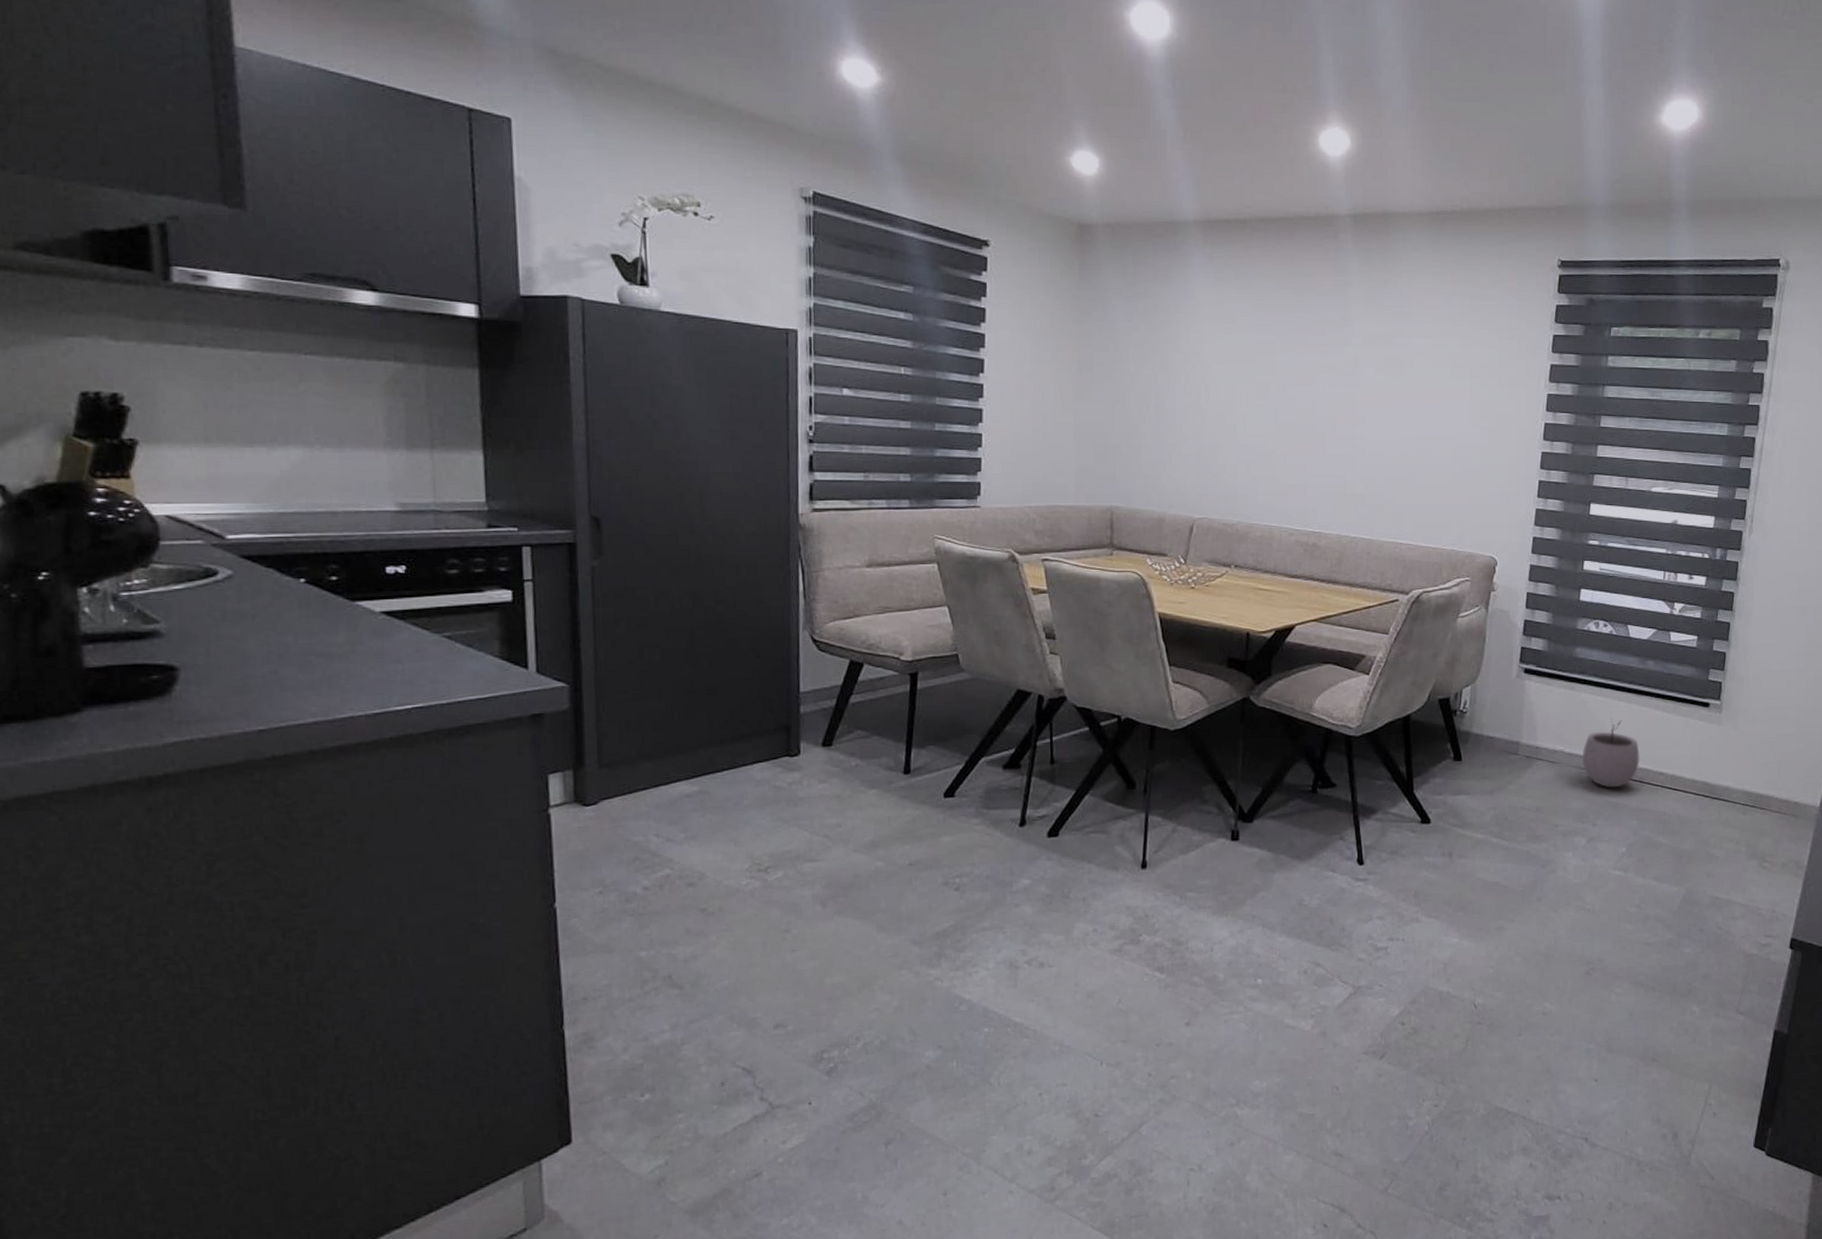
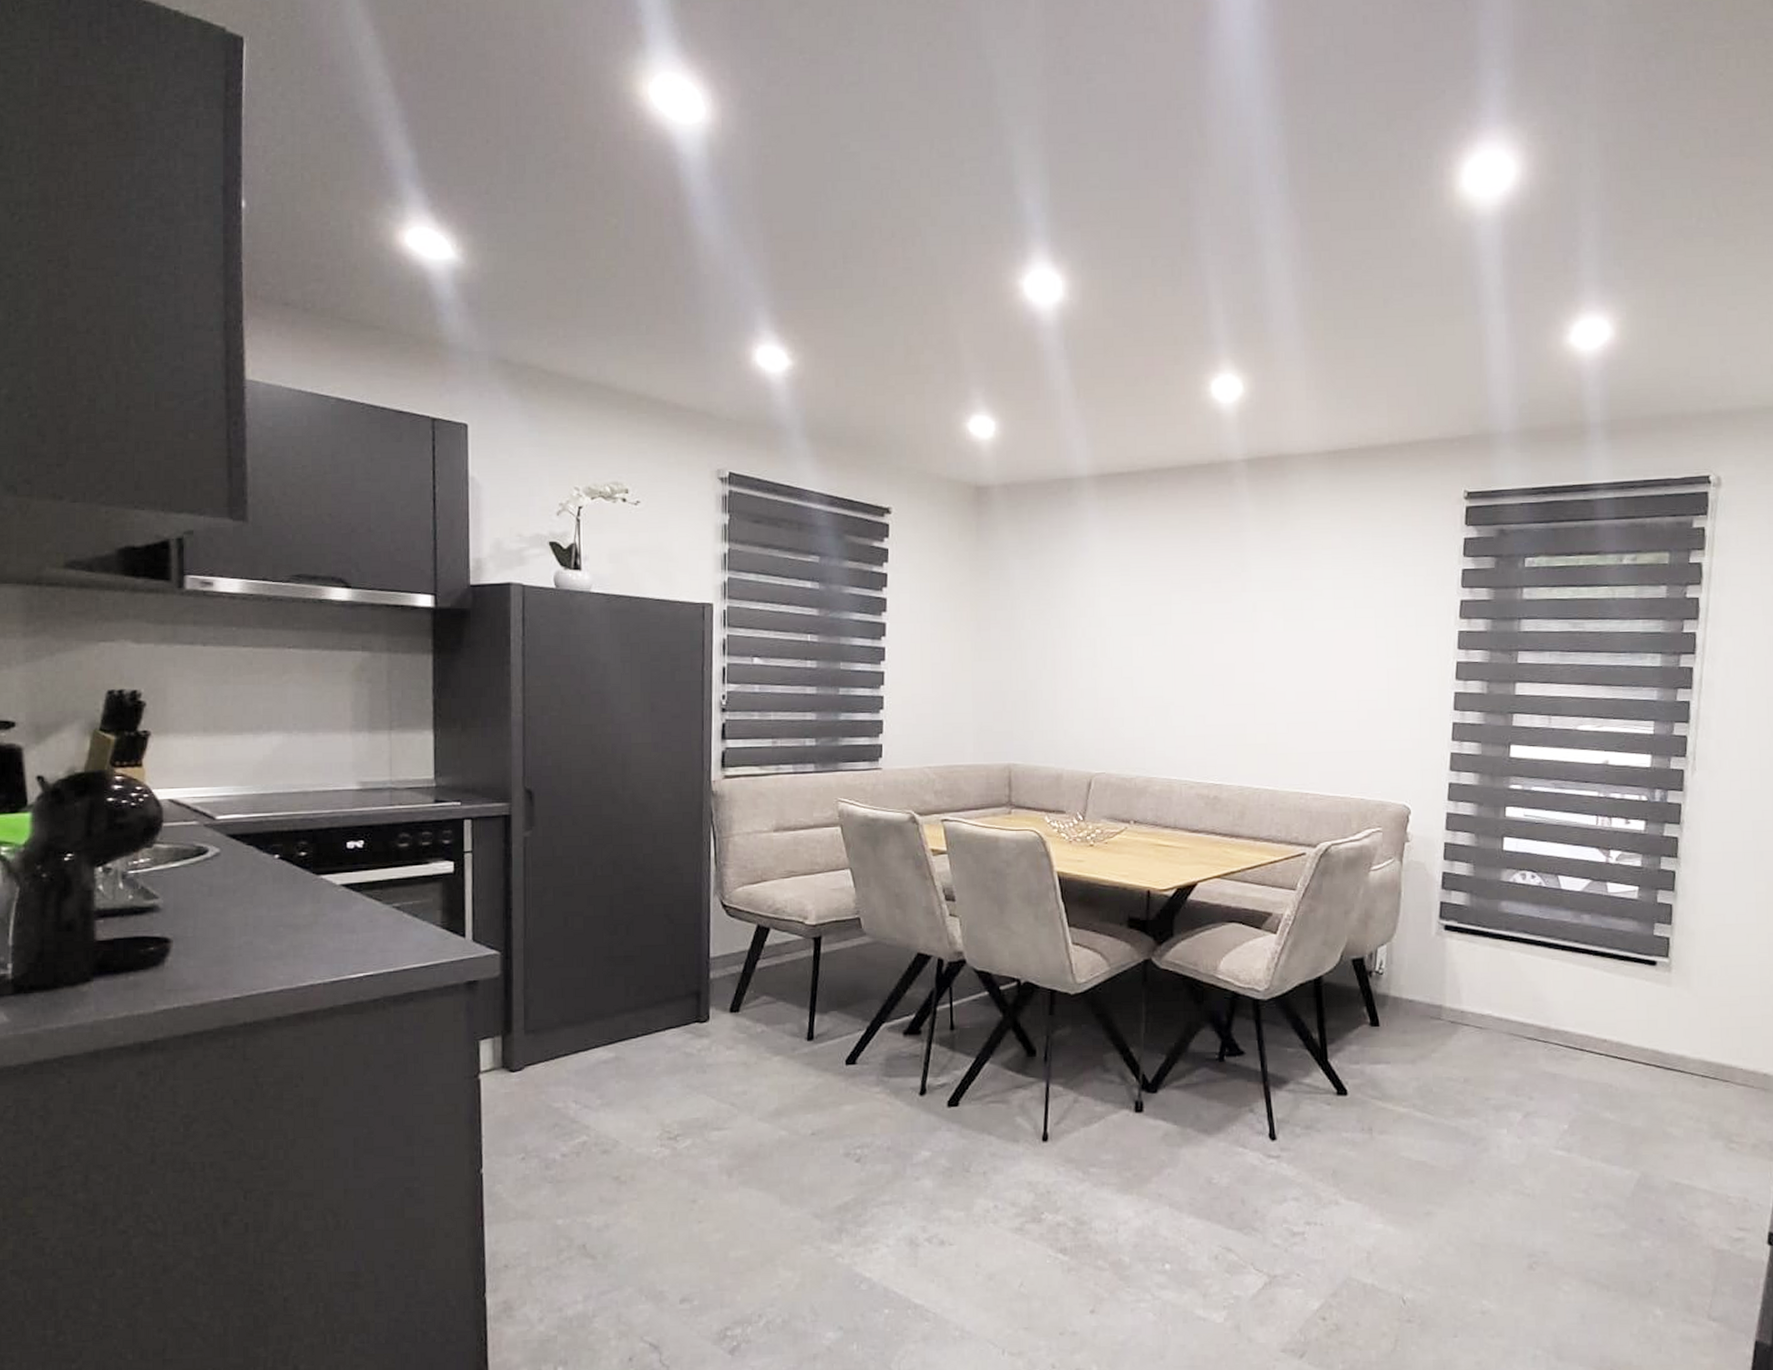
plant pot: present [1583,720,1640,788] -> none [1514,980,1579,1057]

